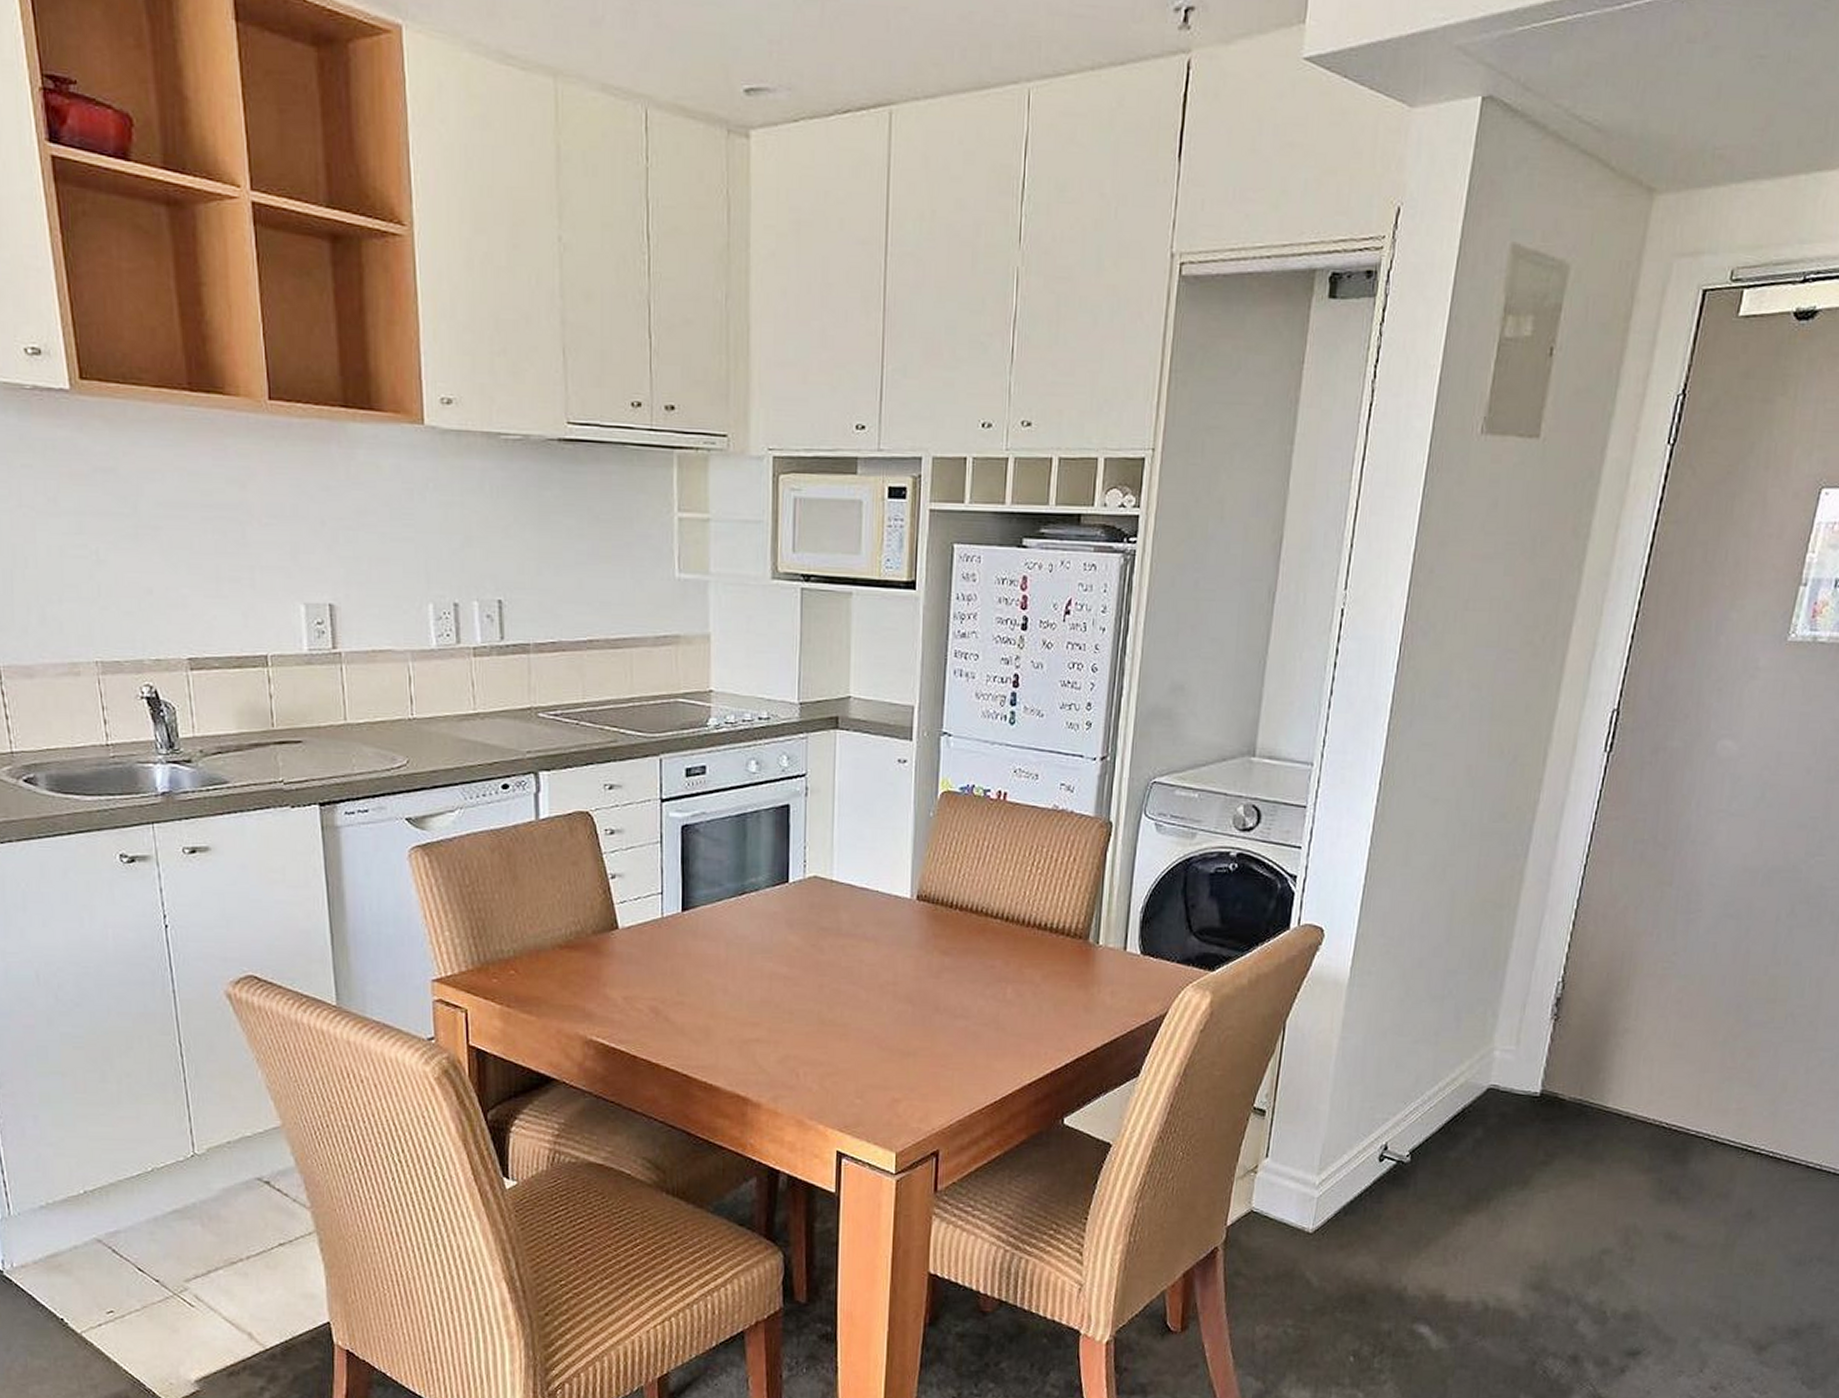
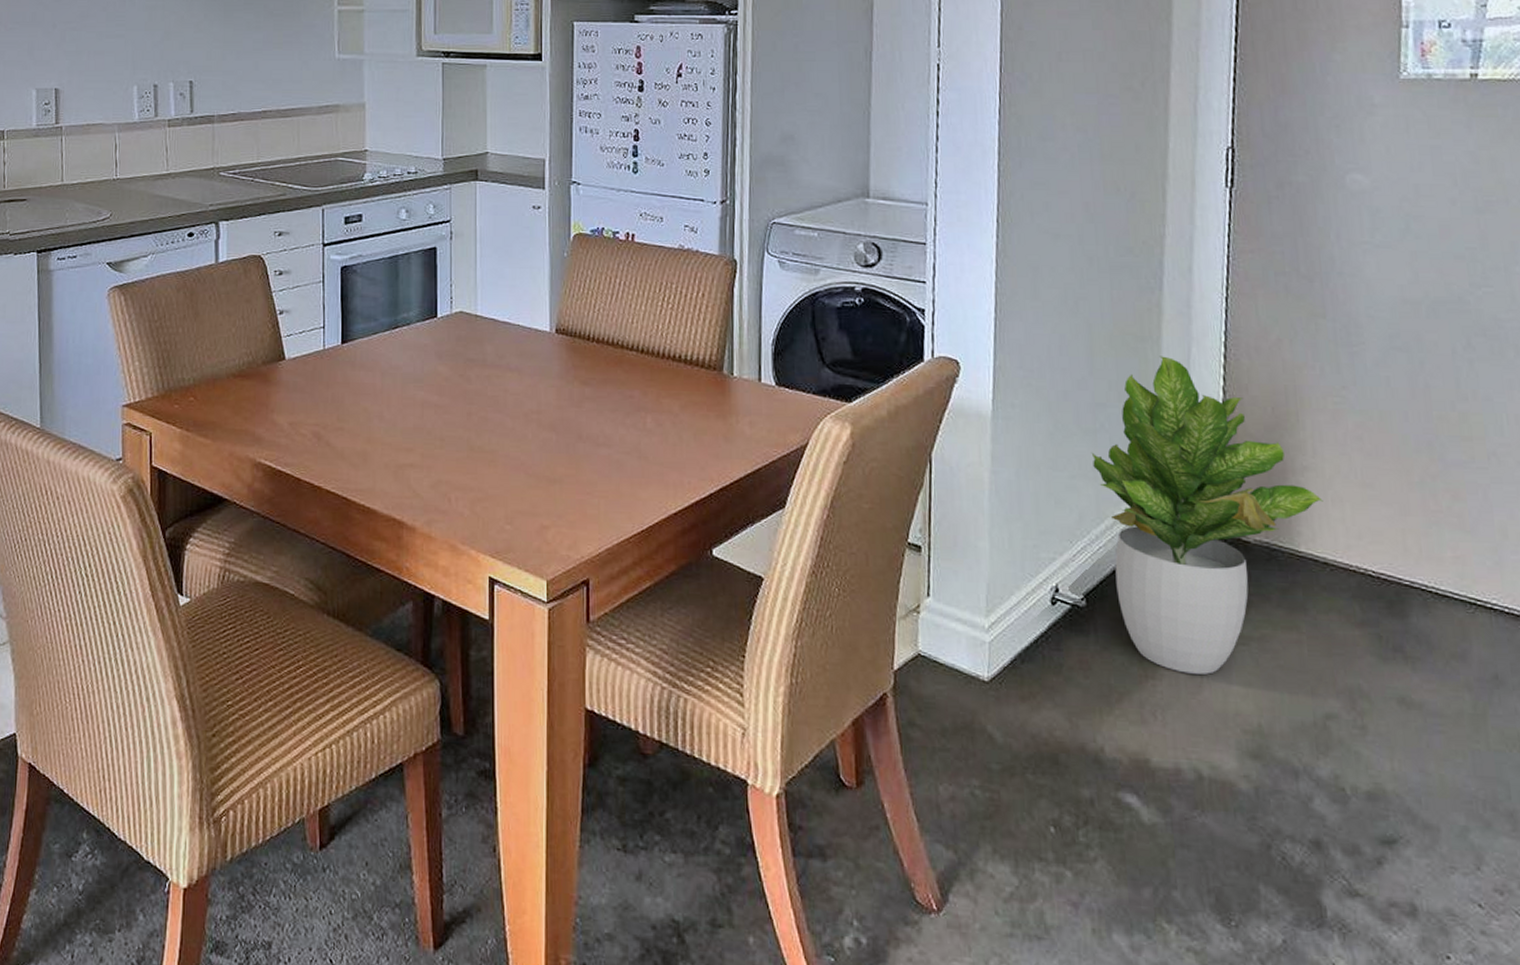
potted plant: none [1436,923,1636,1219] -> present [1091,356,1323,674]

